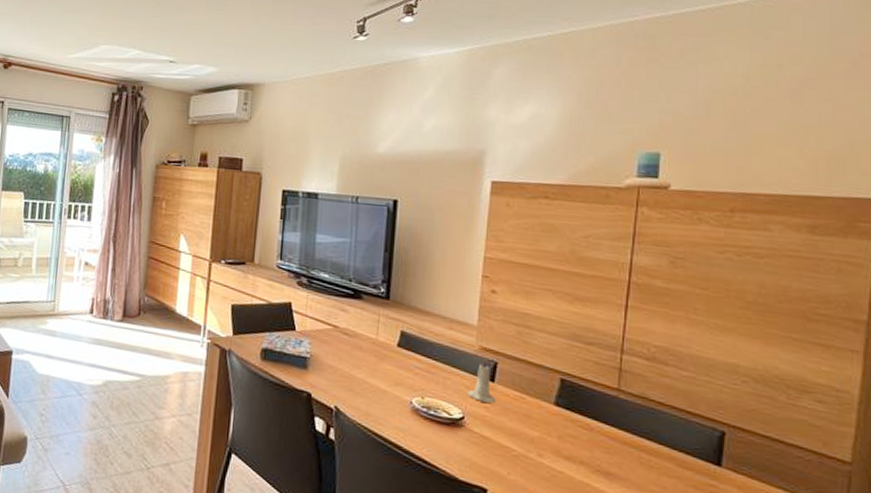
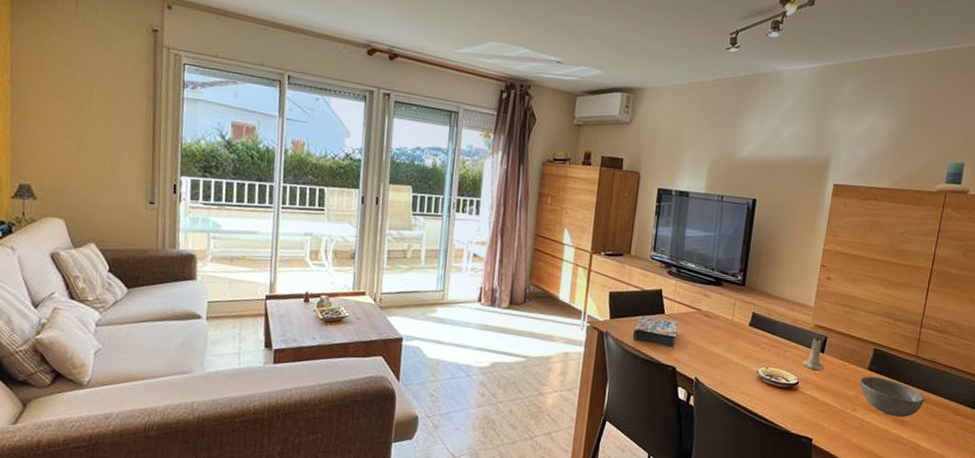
bowl: none [545,413,636,468] -> present [860,376,925,418]

